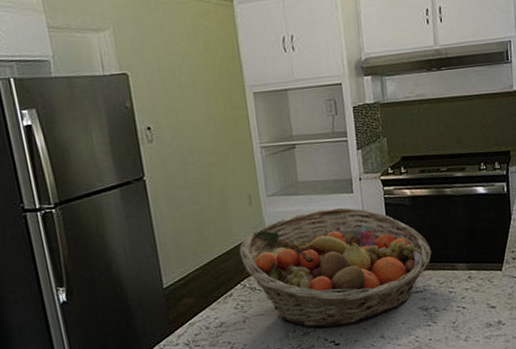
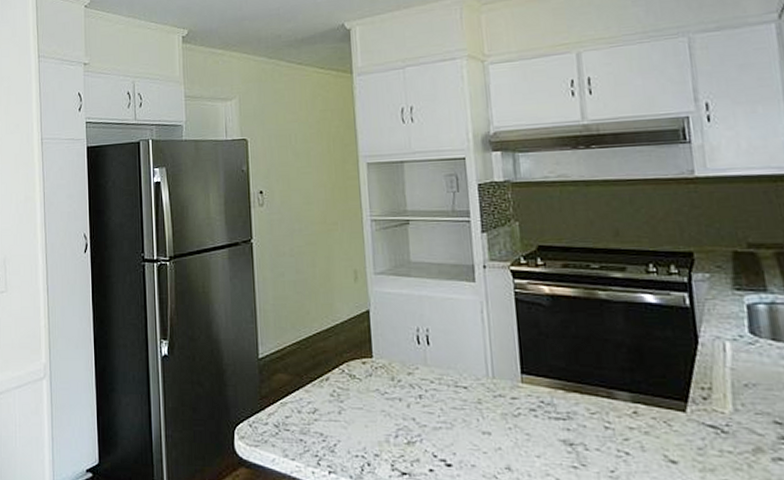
fruit basket: present [239,207,432,328] -> none [340,297,579,444]

